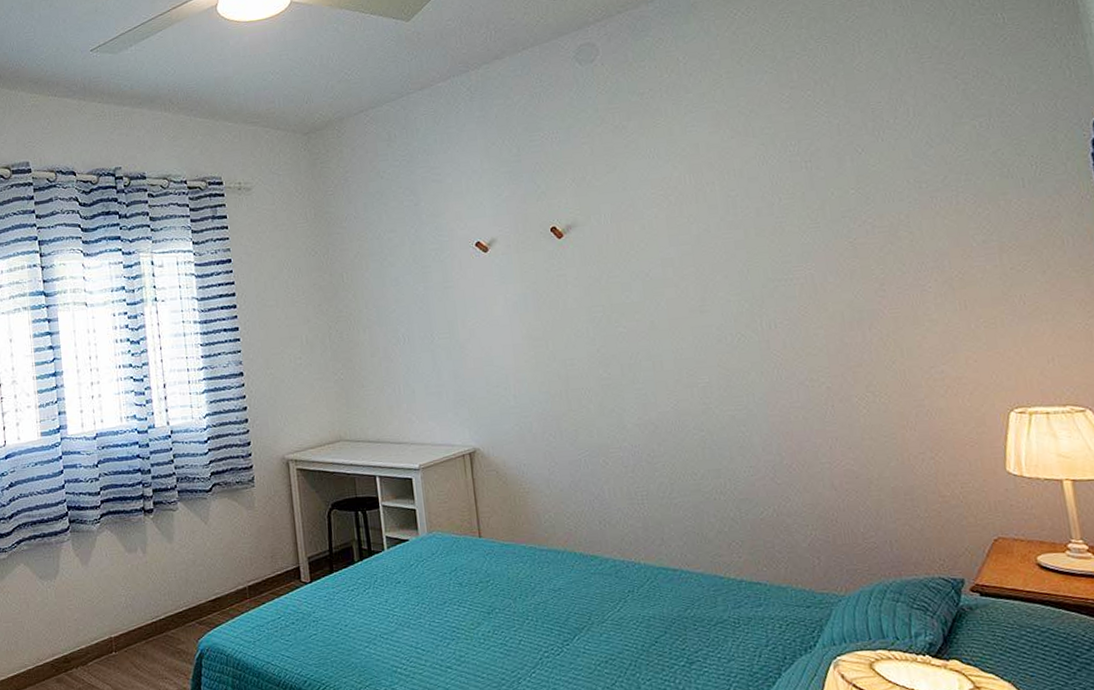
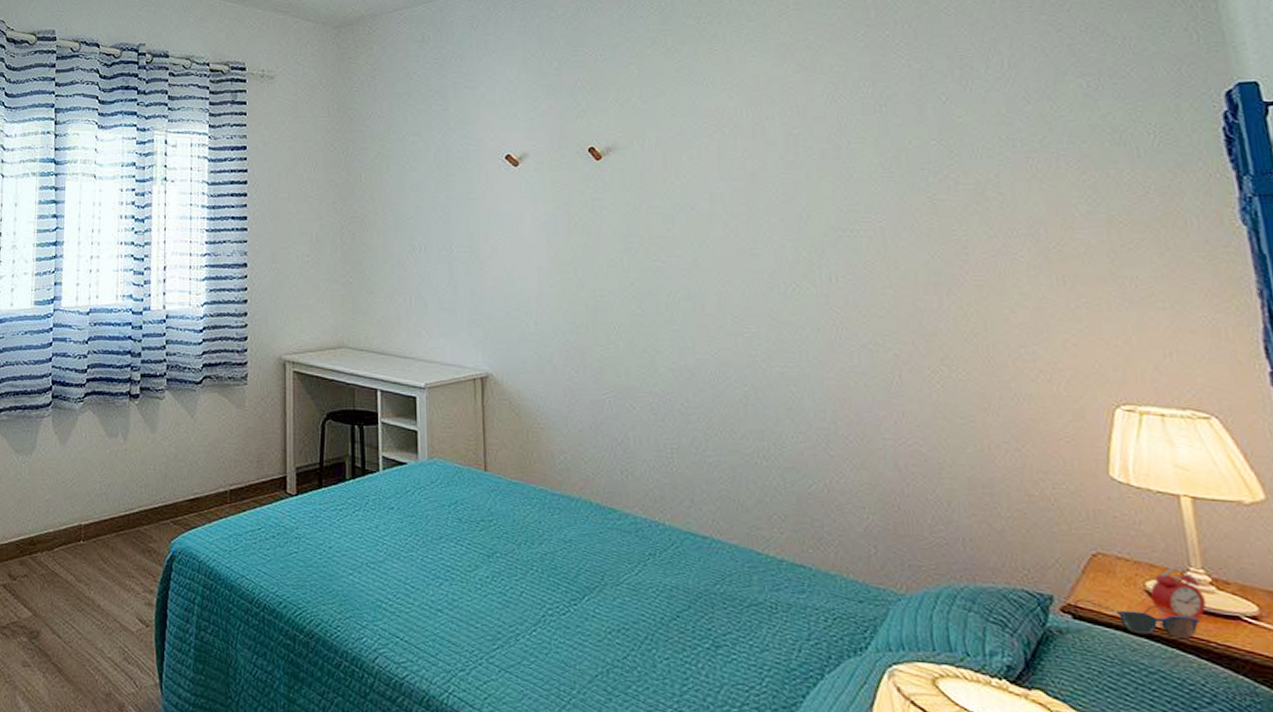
glasses: none [979,575,1080,601] -> present [1072,598,1200,638]
alarm clock: none [1040,539,1085,584] -> present [1149,565,1207,619]

